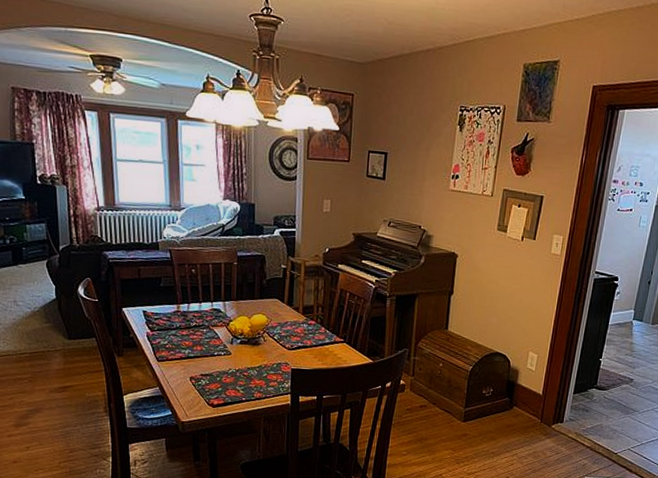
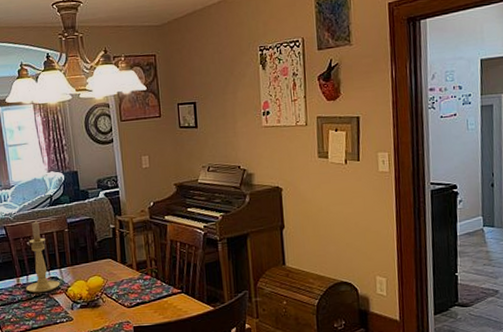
candle holder: none [186,249,222,324] -> present [26,221,60,293]

